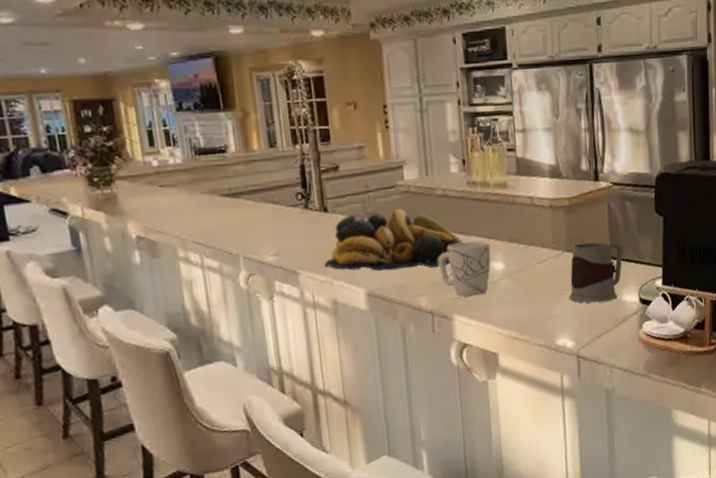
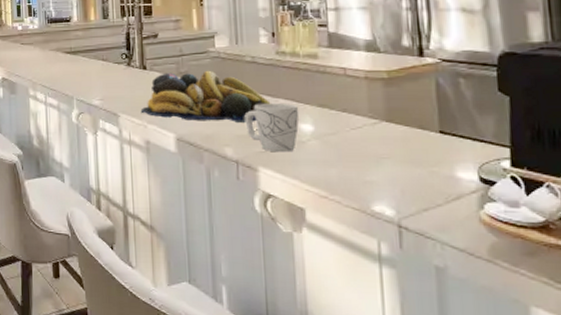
mug: present [568,241,623,304] -> none [387,115,456,175]

